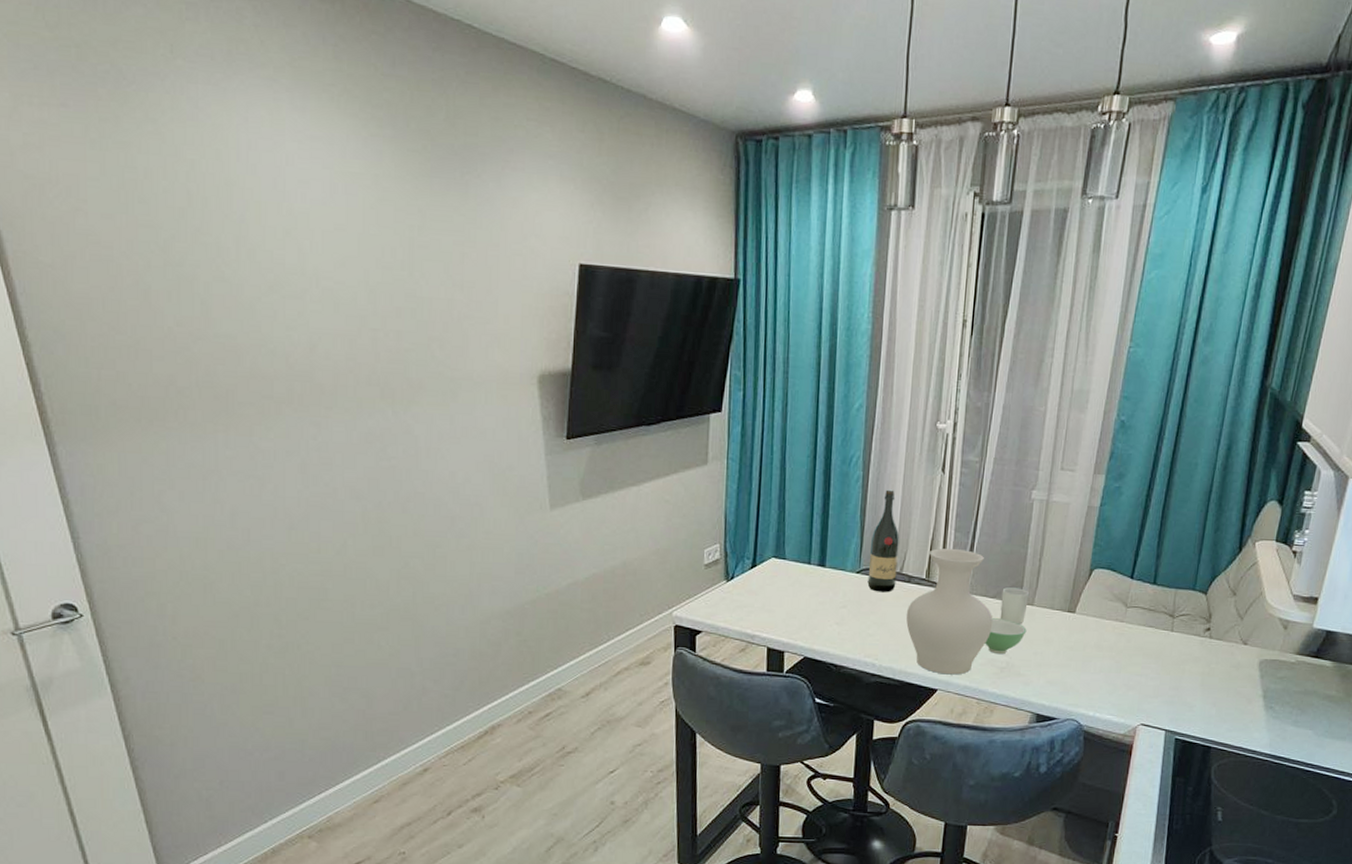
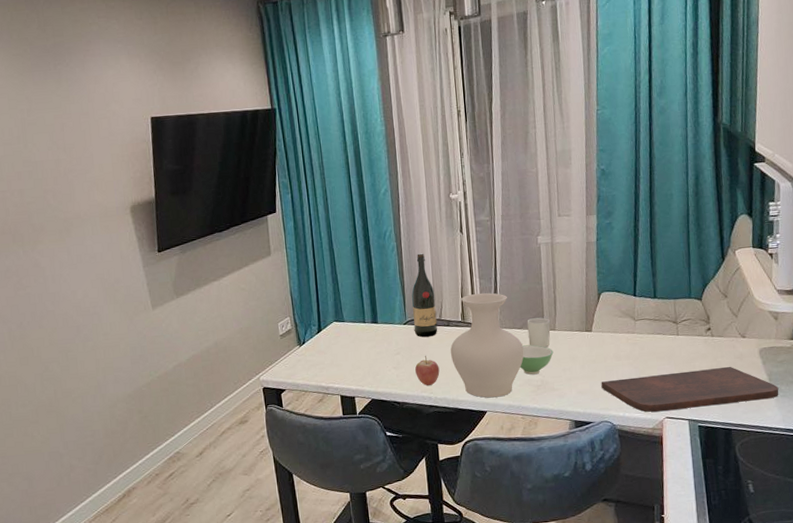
fruit: none [860,613,890,651] -> present [414,355,440,386]
cutting board: none [1074,673,1272,719] -> present [601,366,779,412]

